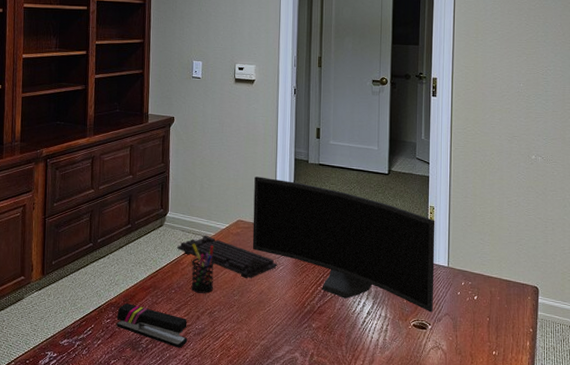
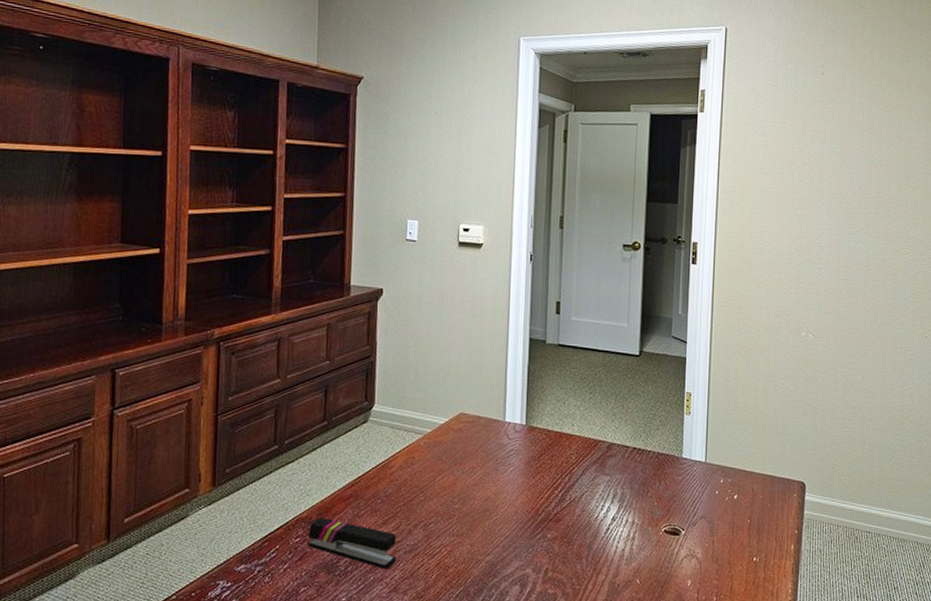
keyboard: present [176,235,278,278] -> none [383,431,508,483]
pen holder: present [191,243,215,293] -> none [401,442,431,502]
monitor: present [252,176,435,313] -> none [477,360,692,516]

